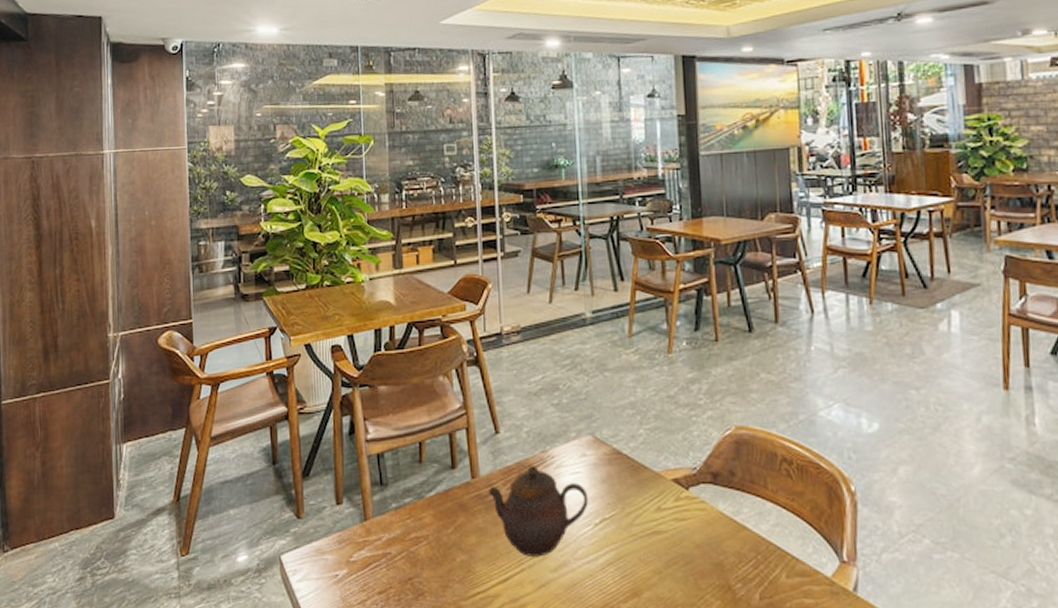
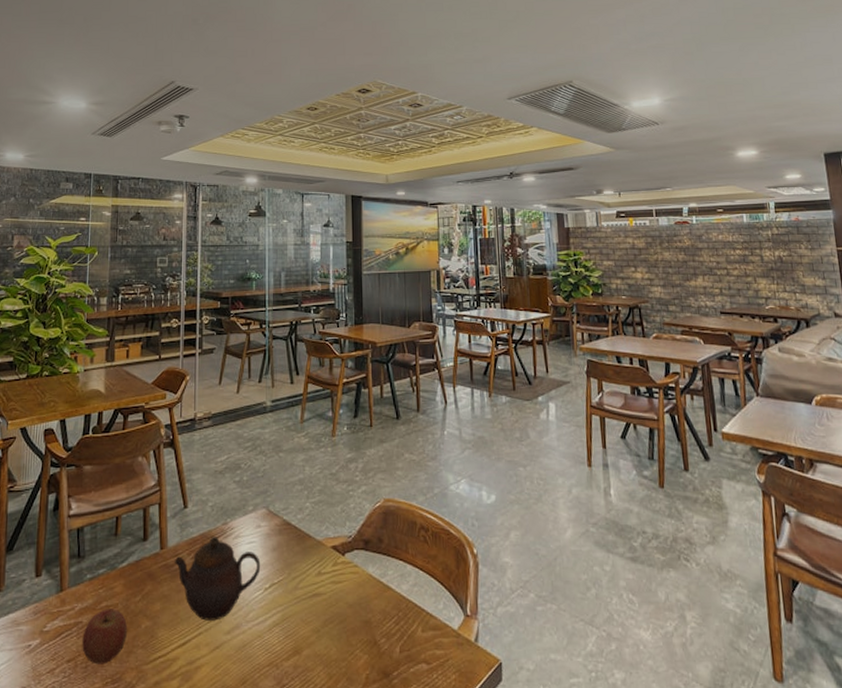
apple: none [392,540,442,598] -> present [82,608,128,665]

